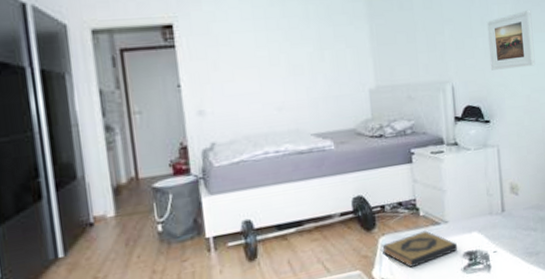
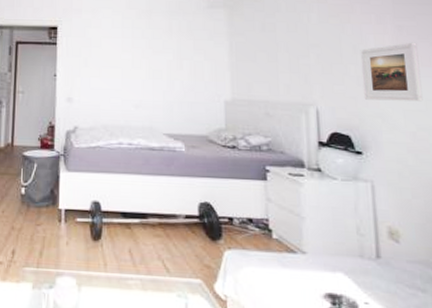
hardback book: present [382,230,458,268] -> none [227,256,318,293]

